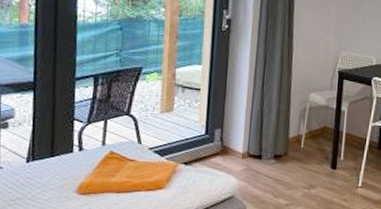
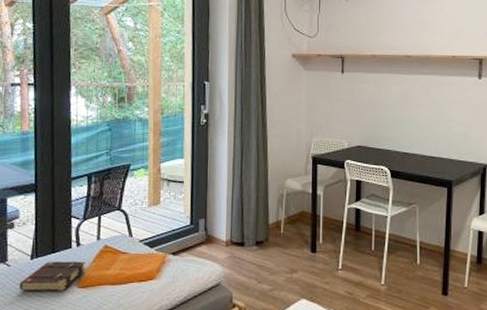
book: none [13,165,89,197] -> present [20,261,86,291]

